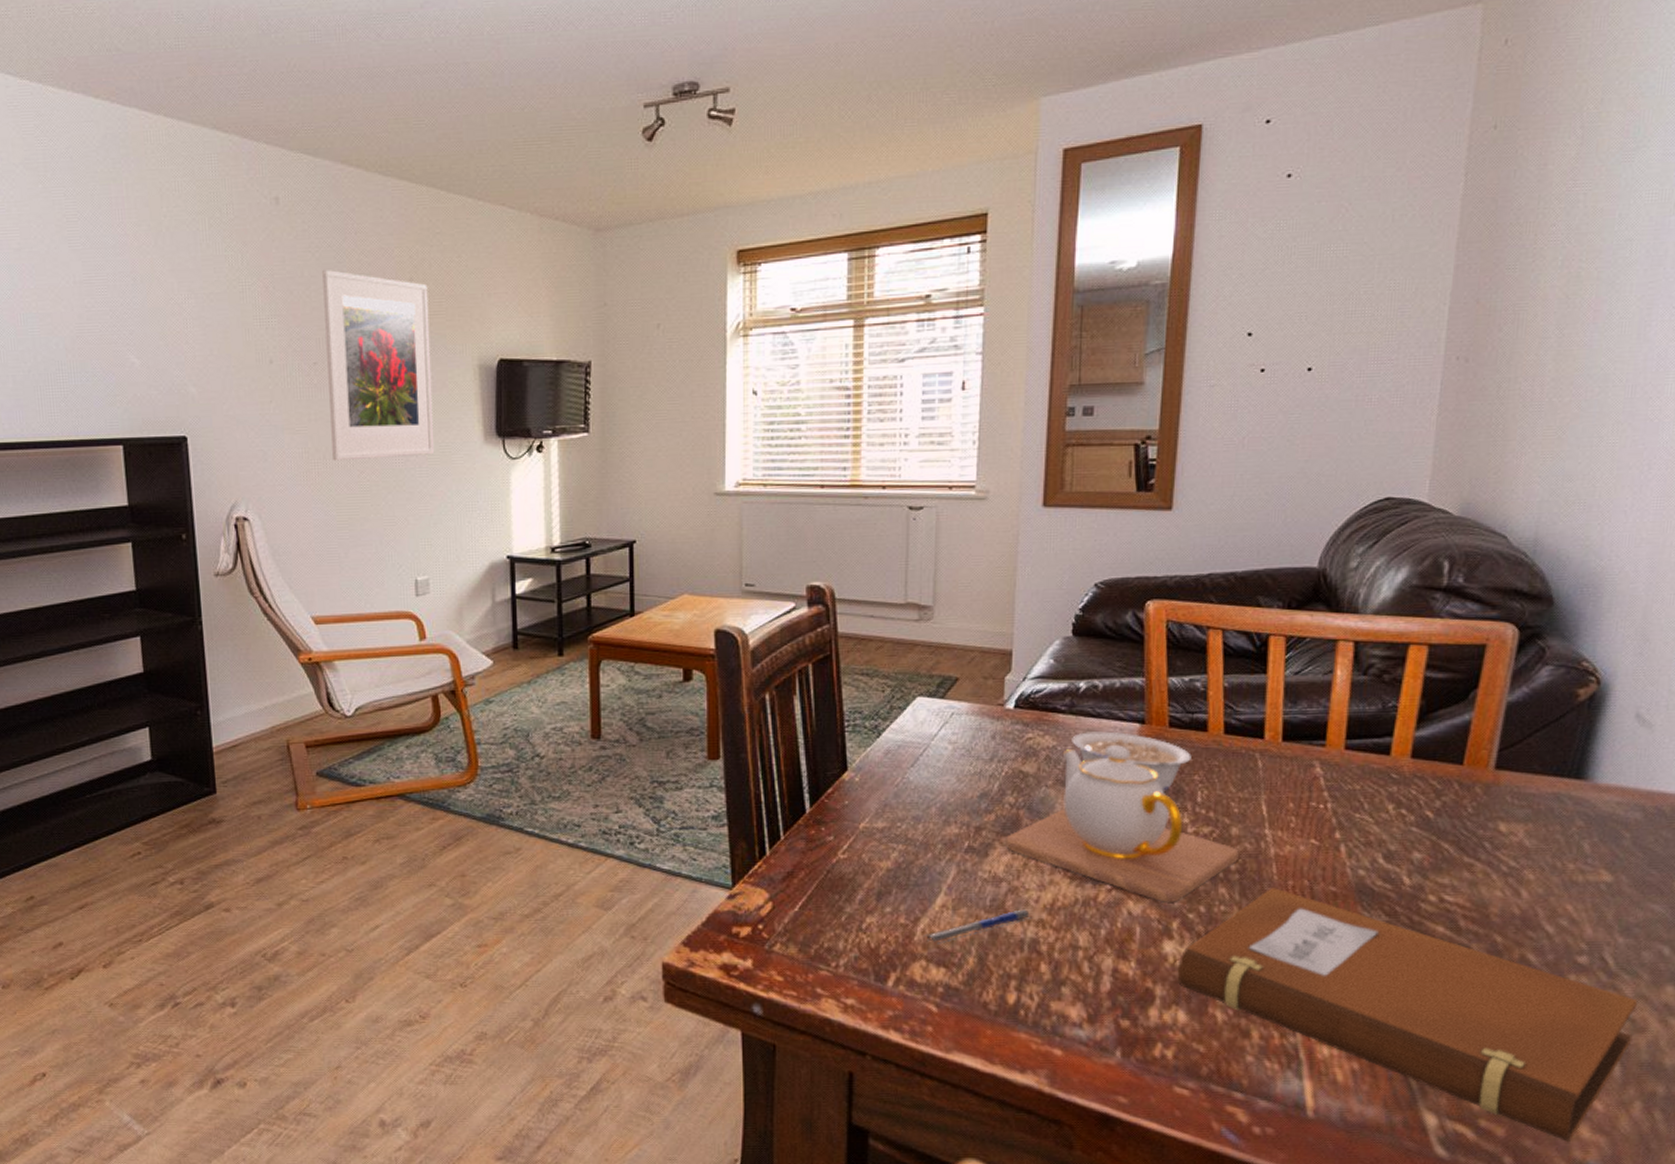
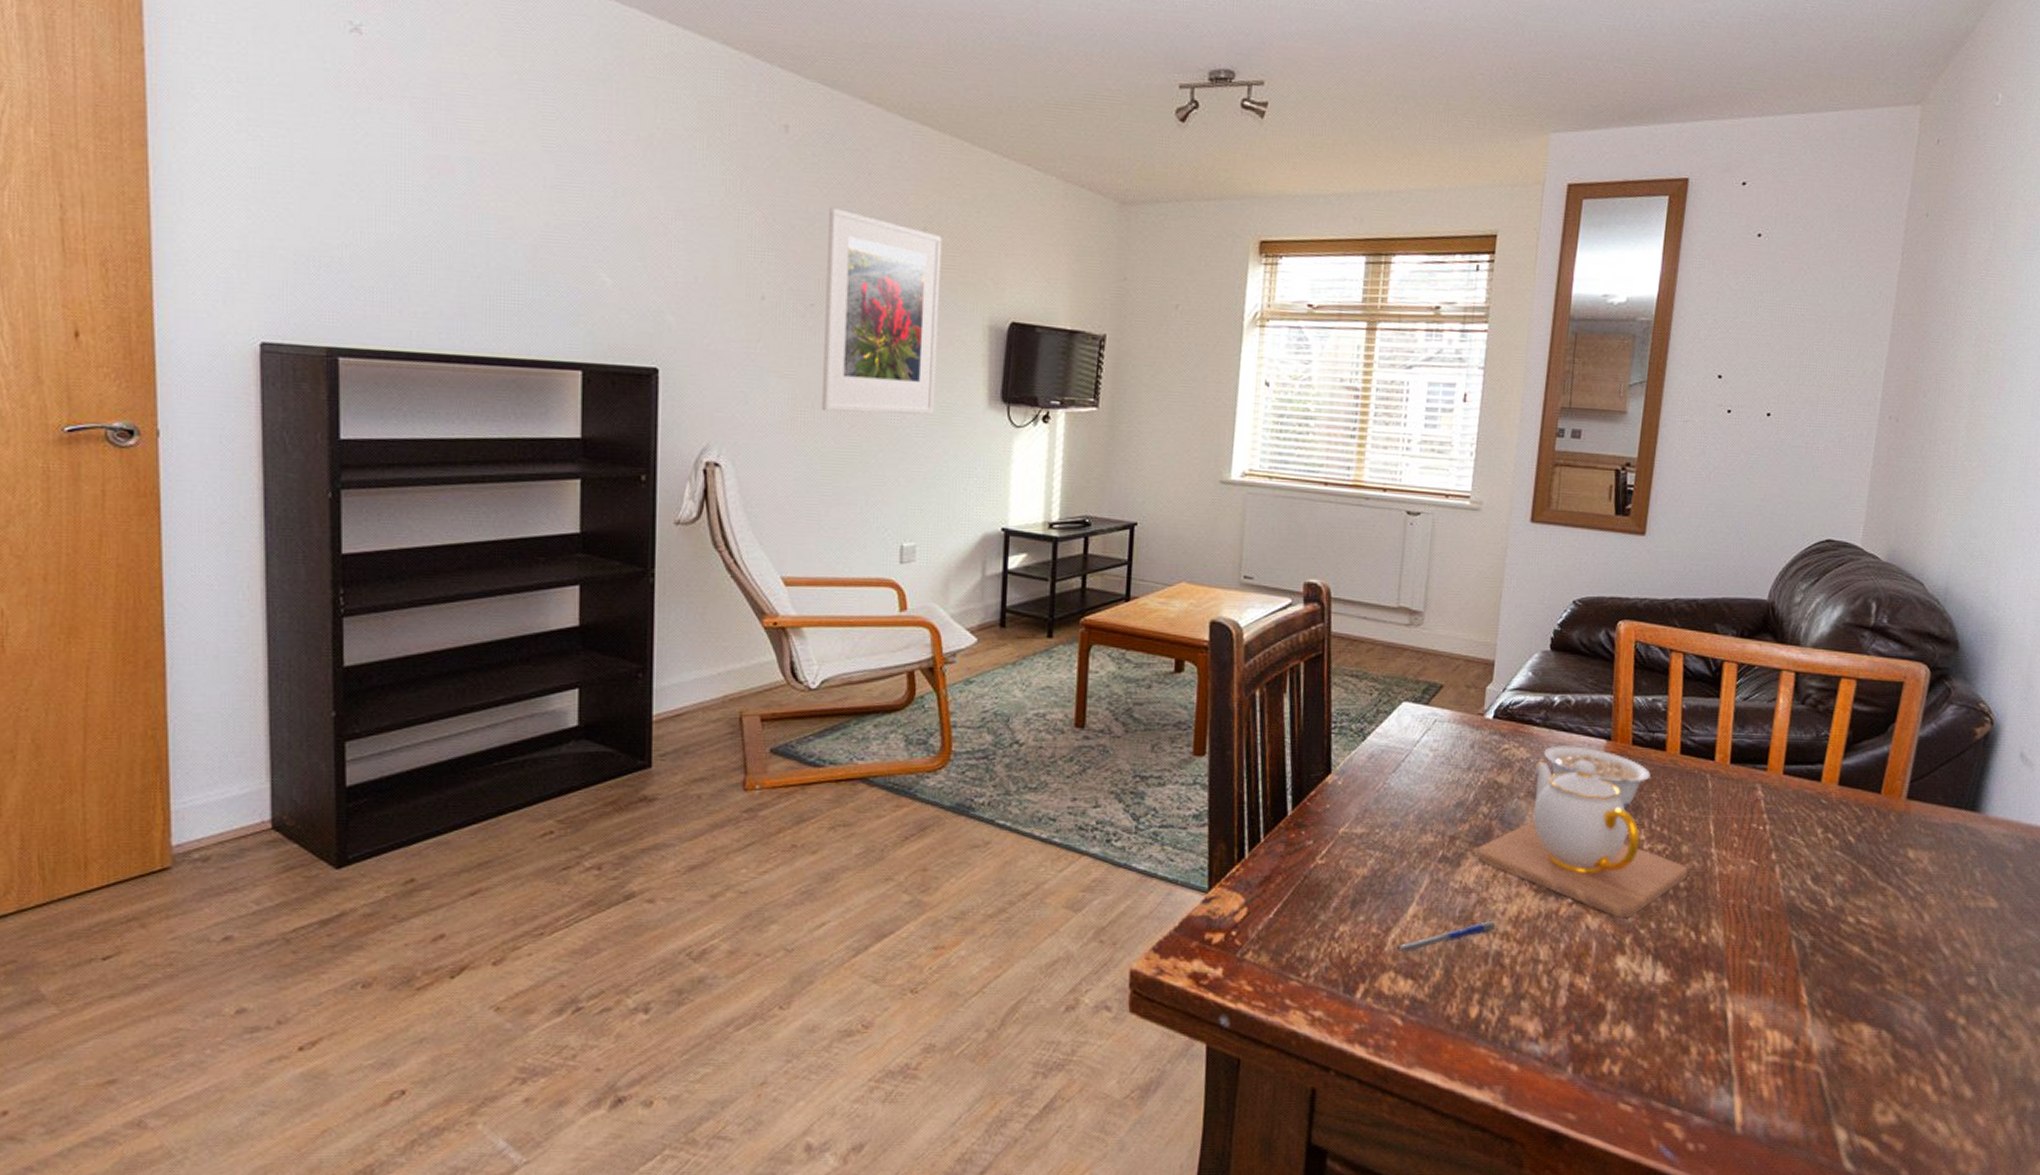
notebook: present [1173,888,1638,1142] -> none [1624,906,2015,1155]

